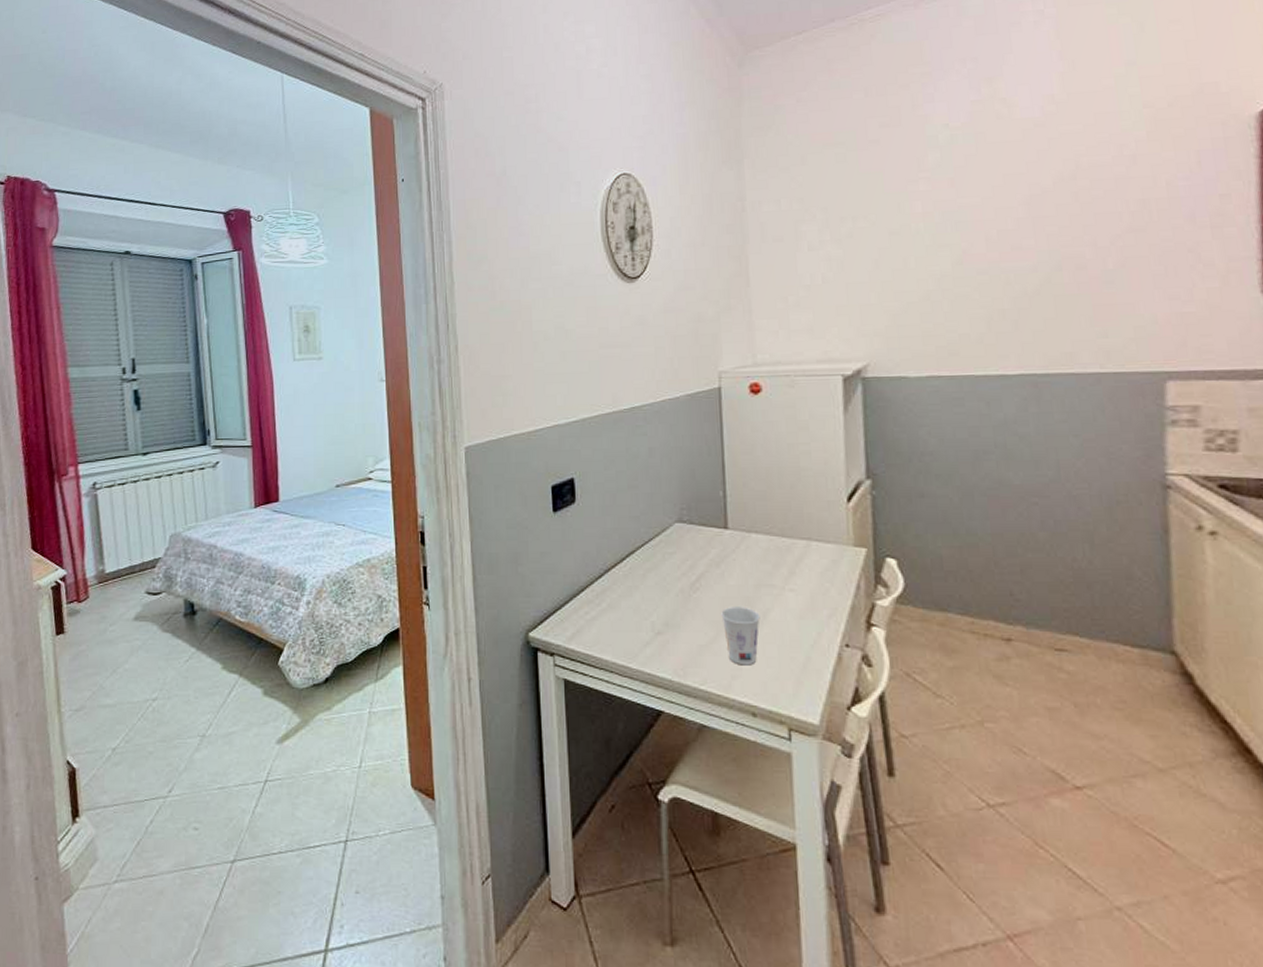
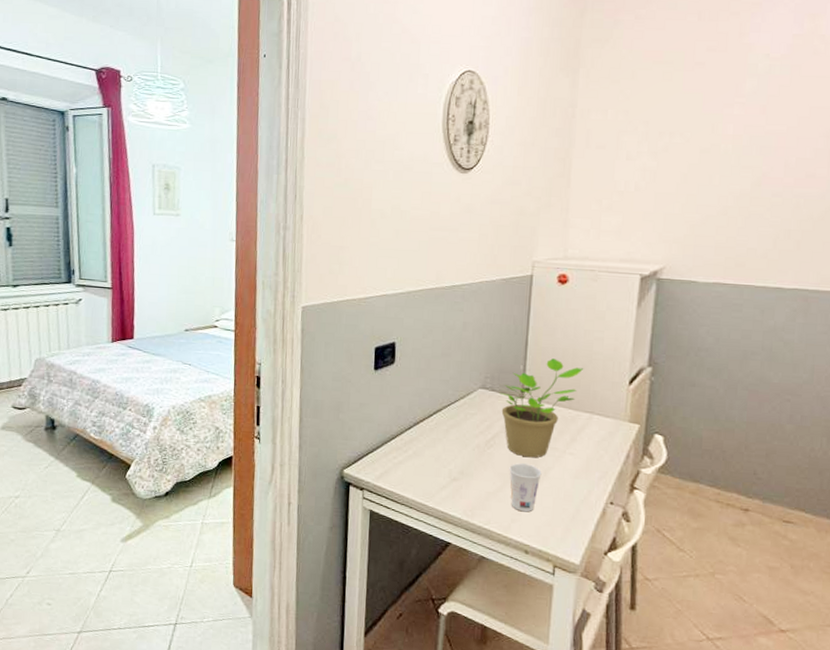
potted plant: none [700,480,793,599] -> present [500,358,584,458]

